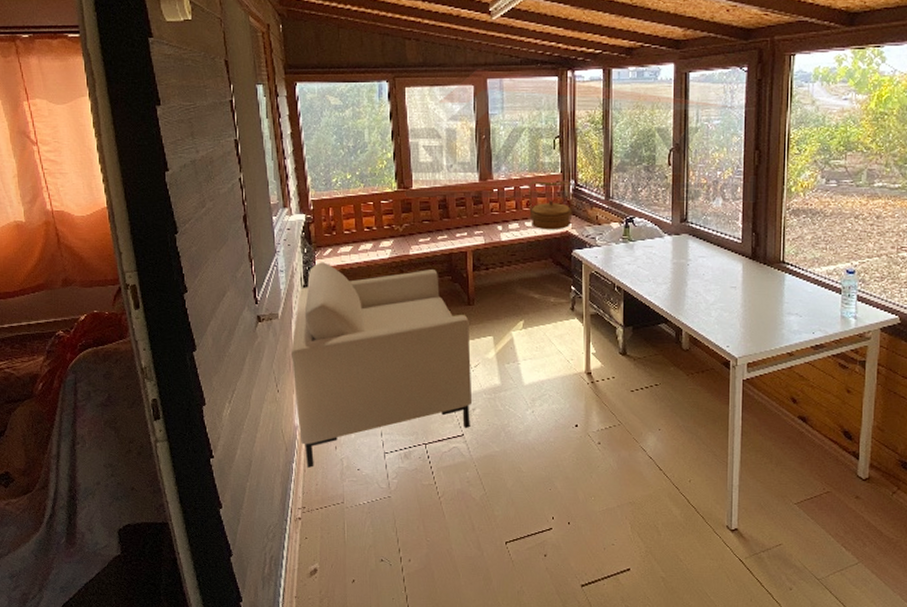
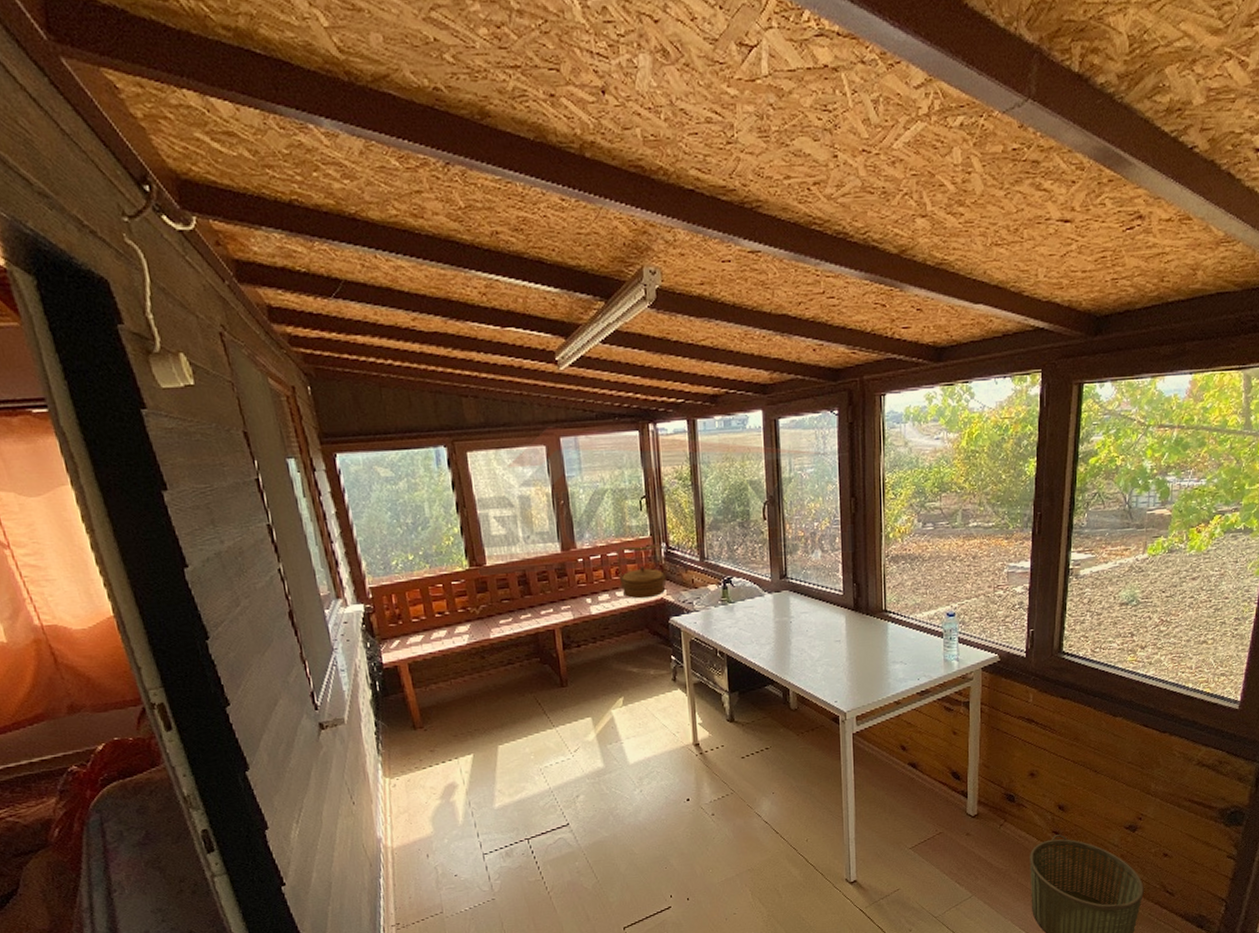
chair: present [290,262,473,468] -> none [363,652,576,881]

